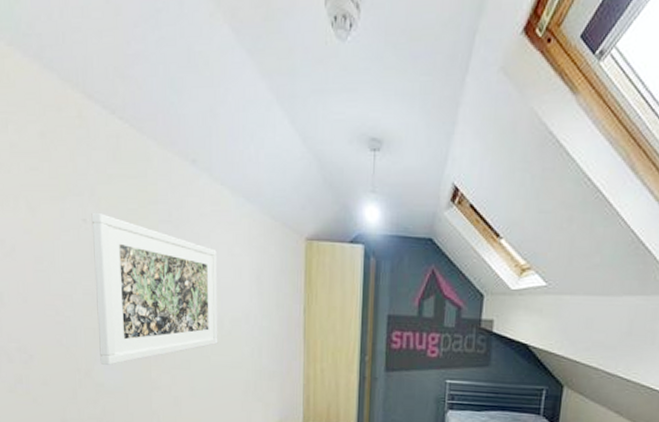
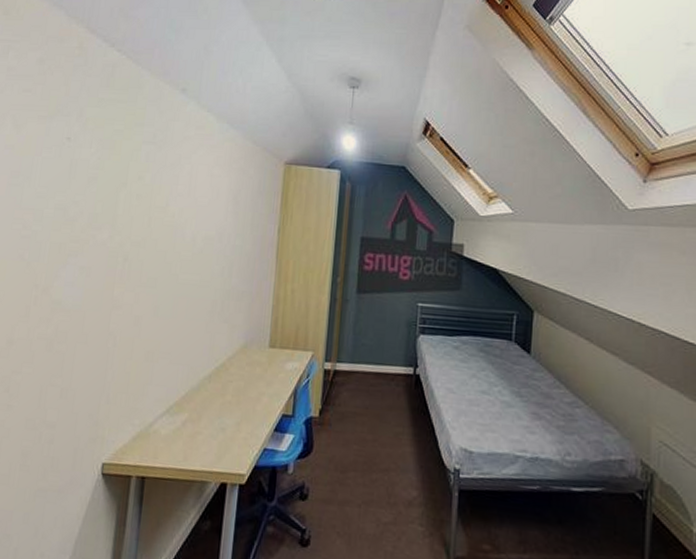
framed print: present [91,212,218,365] -> none [61,131,197,282]

